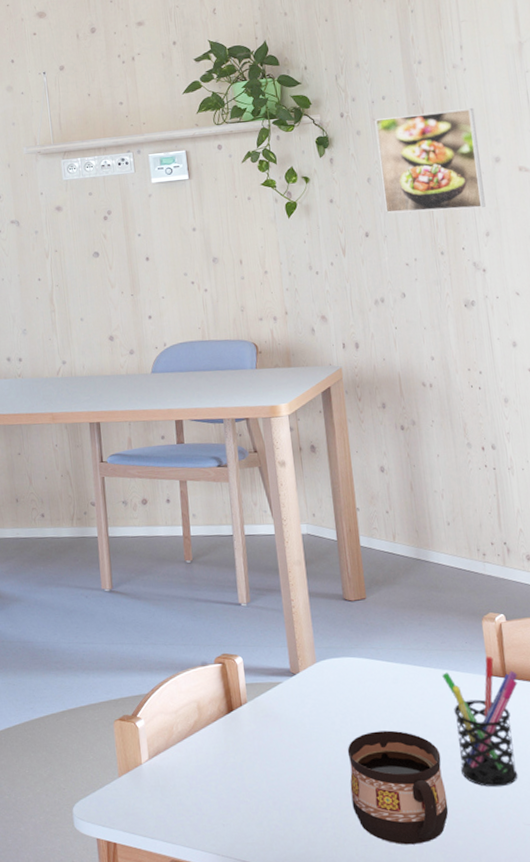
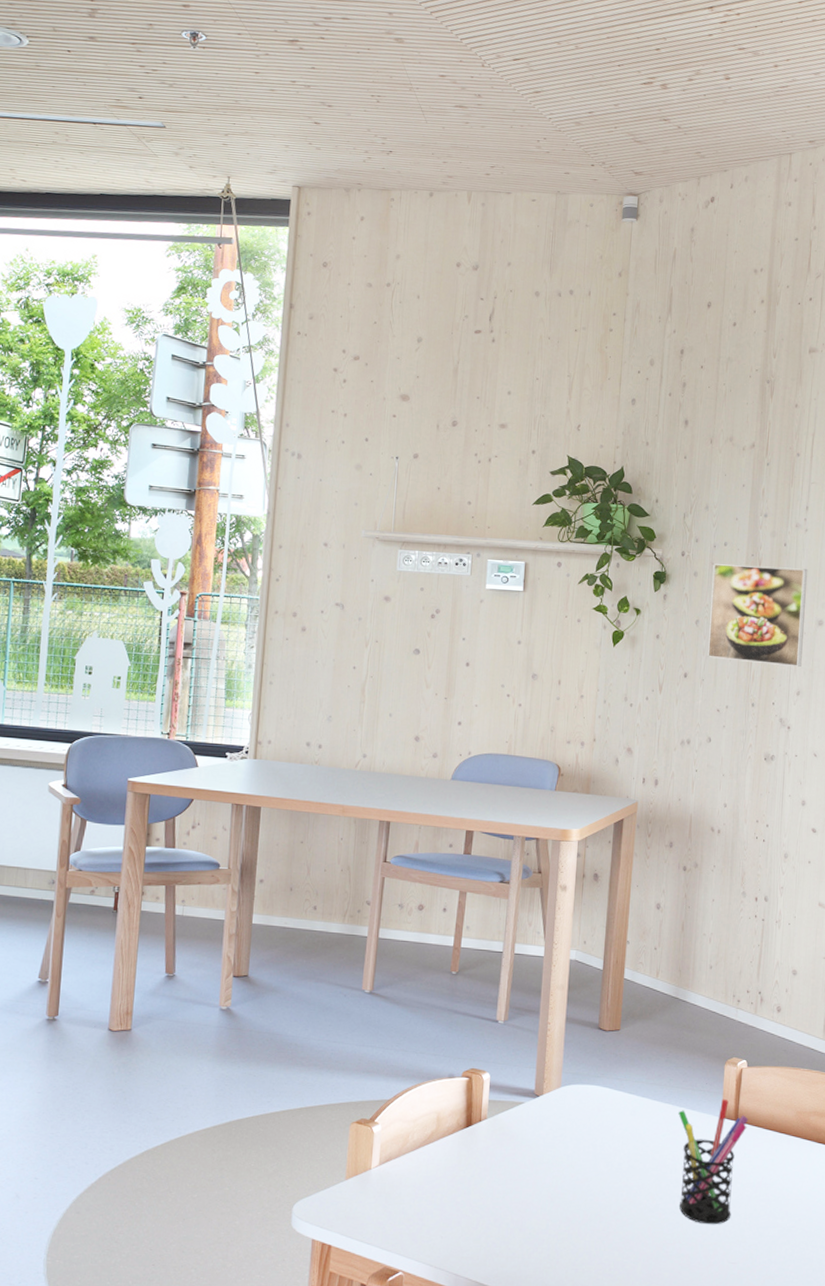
cup: present [347,730,449,845] -> none [570,1160,663,1273]

